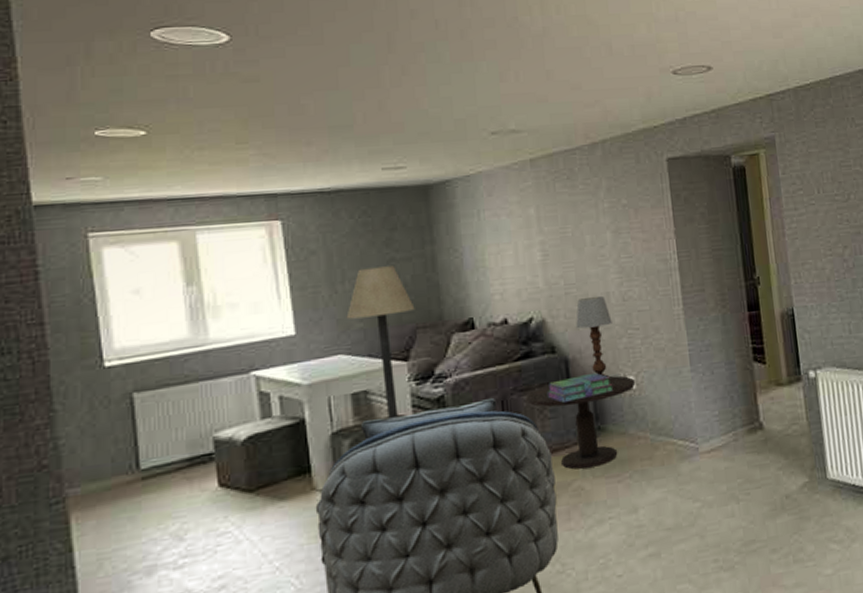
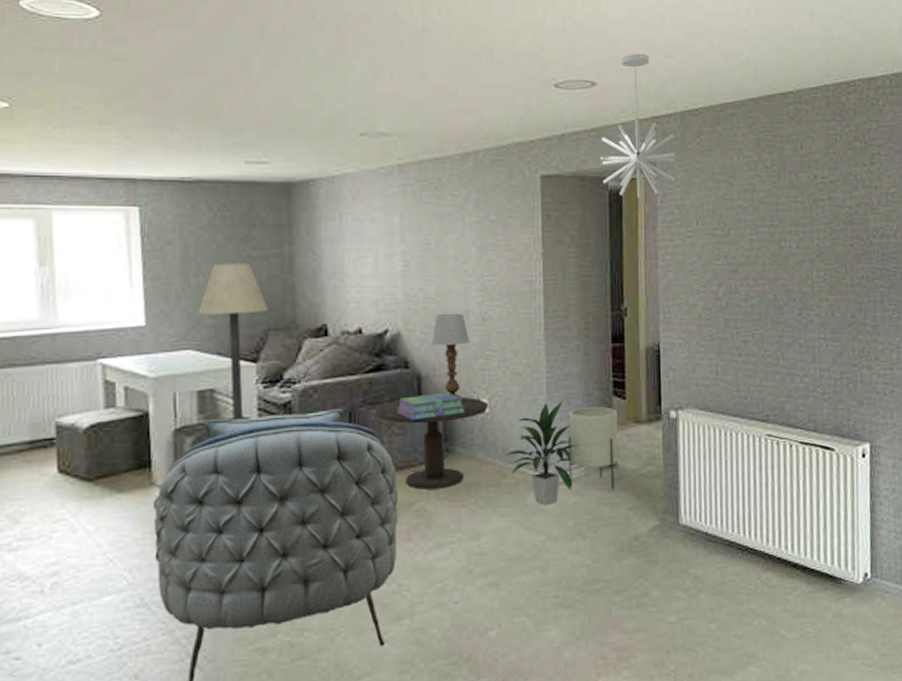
indoor plant: none [655,371,726,474] -> present [505,401,579,506]
planter: none [712,373,765,453] -> present [568,407,620,490]
pendant light: none [721,36,795,173] -> present [600,53,677,199]

